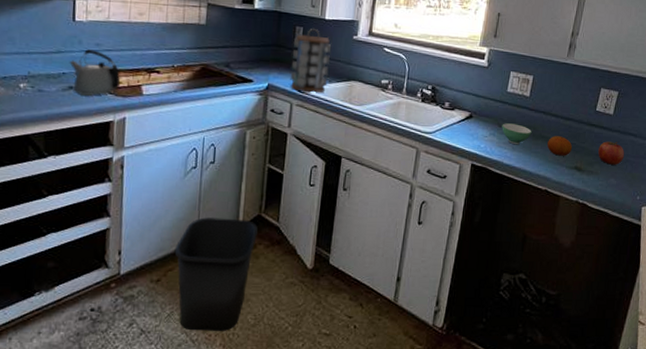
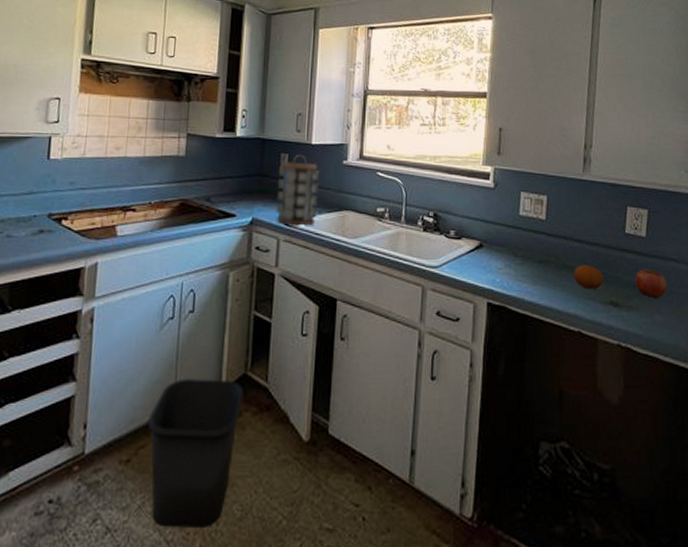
kettle: present [69,49,121,96] -> none [41,188,94,240]
bowl: present [502,123,532,145] -> none [518,252,554,278]

